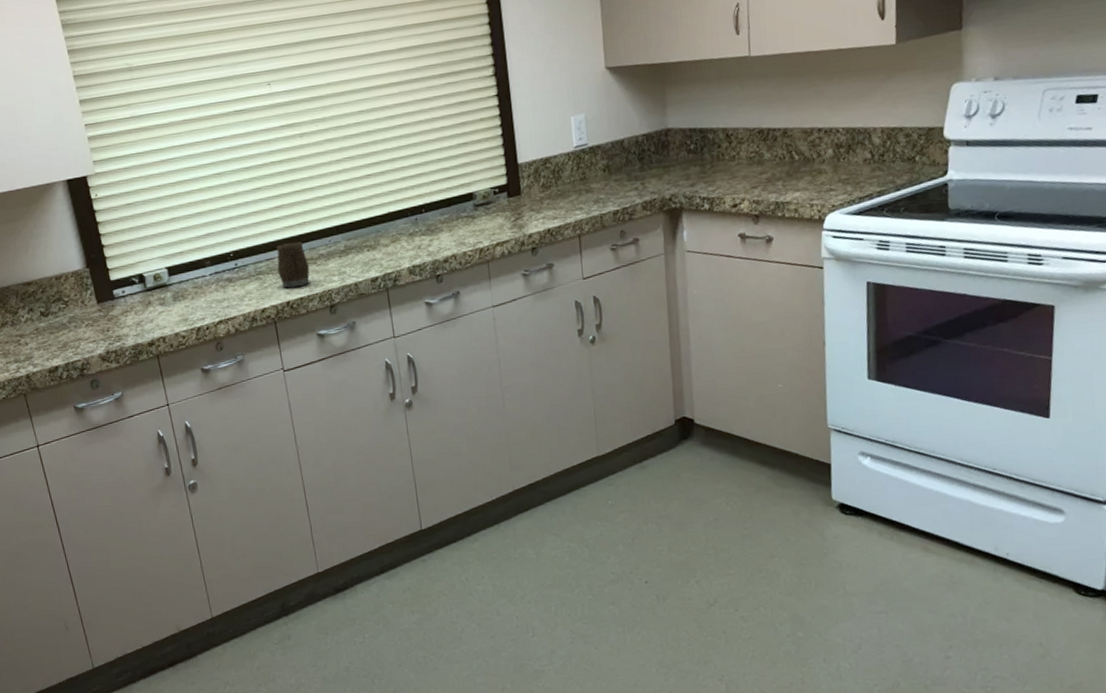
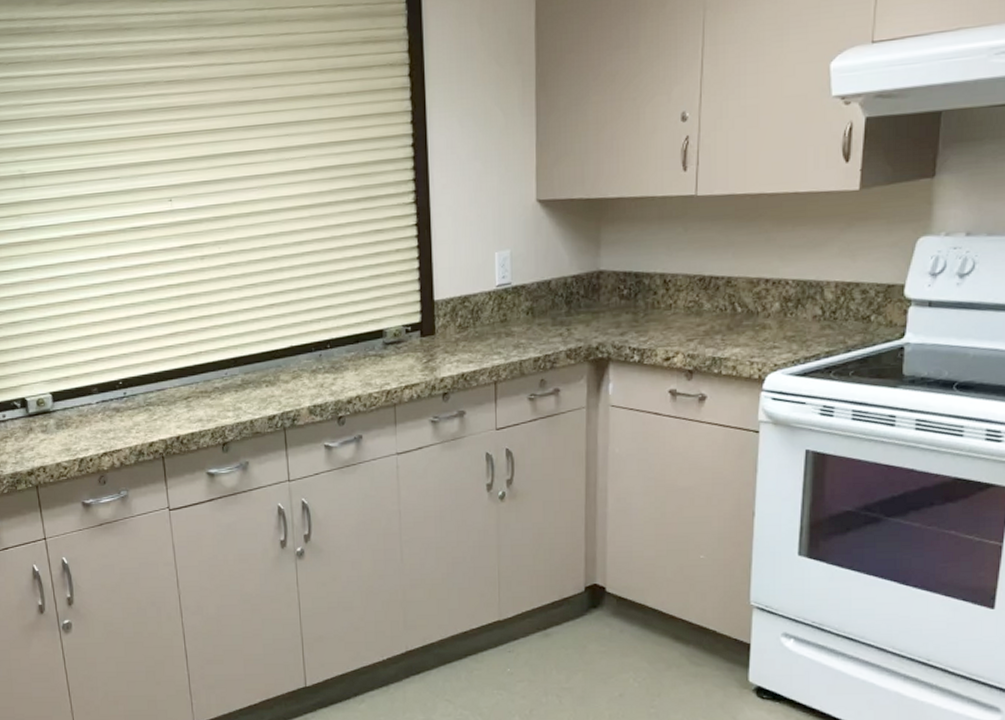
mug: present [276,242,310,288] -> none [169,373,203,422]

